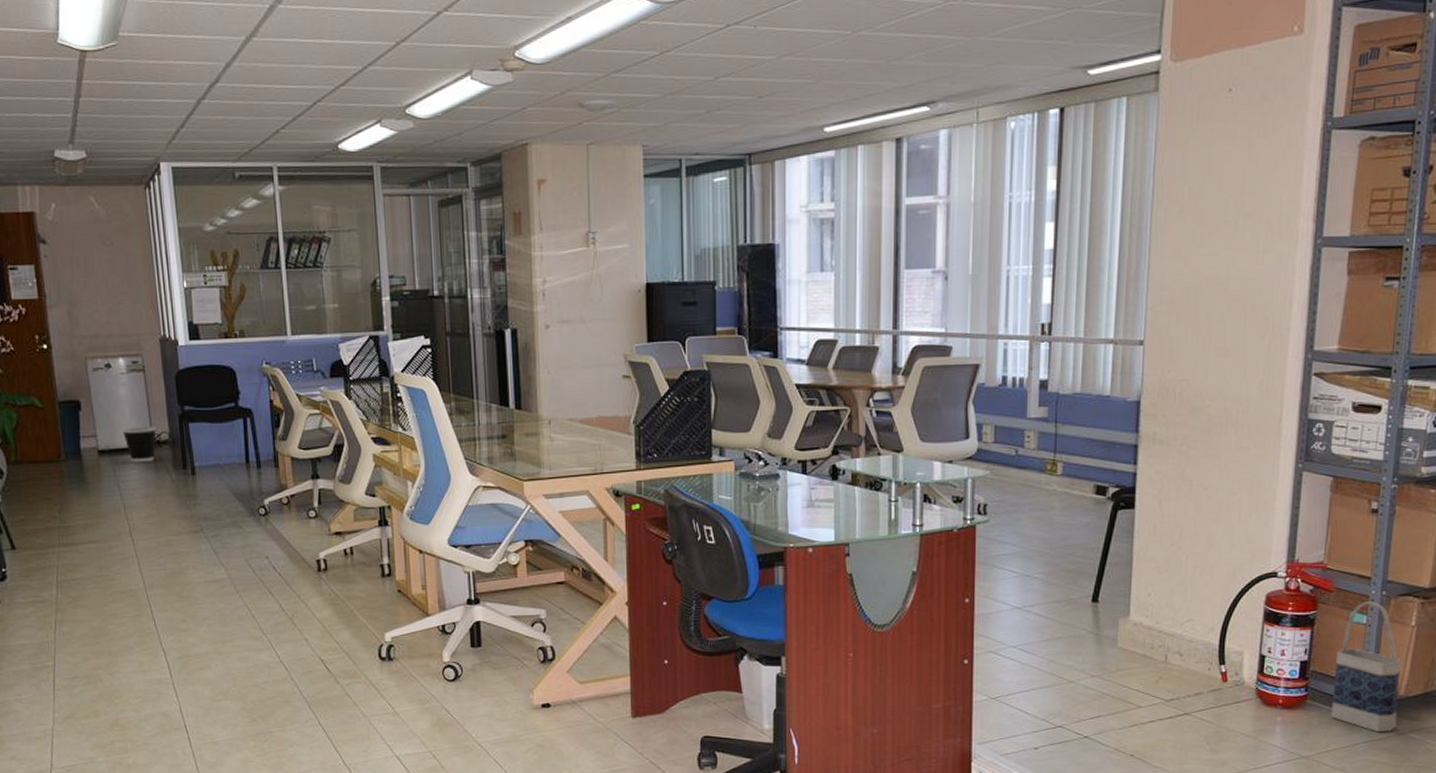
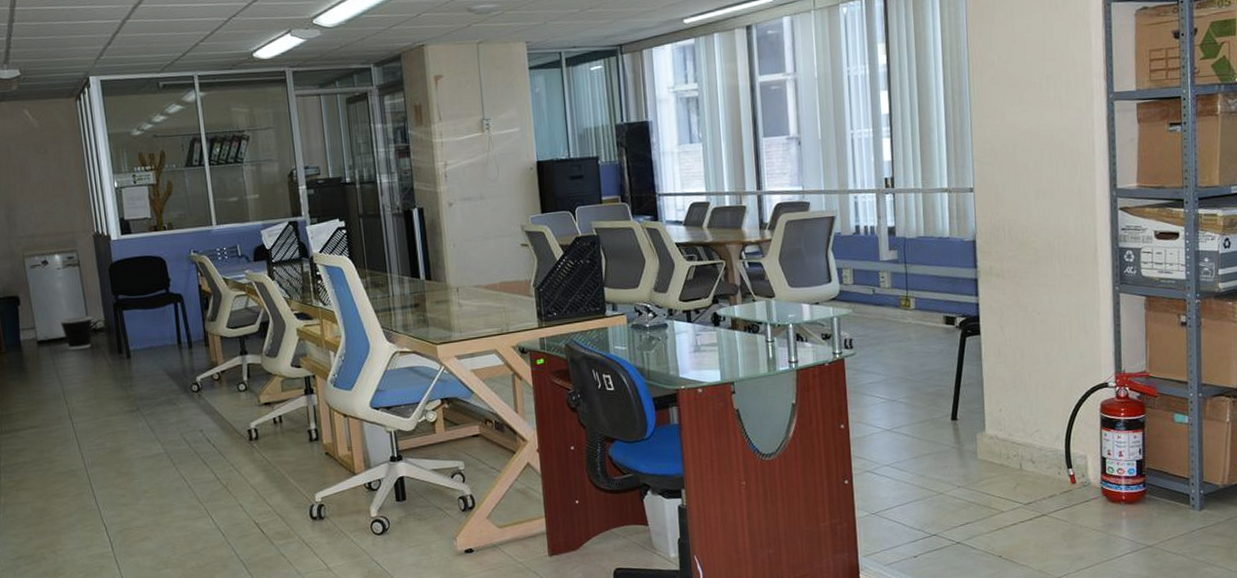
bag: present [1331,601,1401,732] -> none [1166,403,1224,519]

